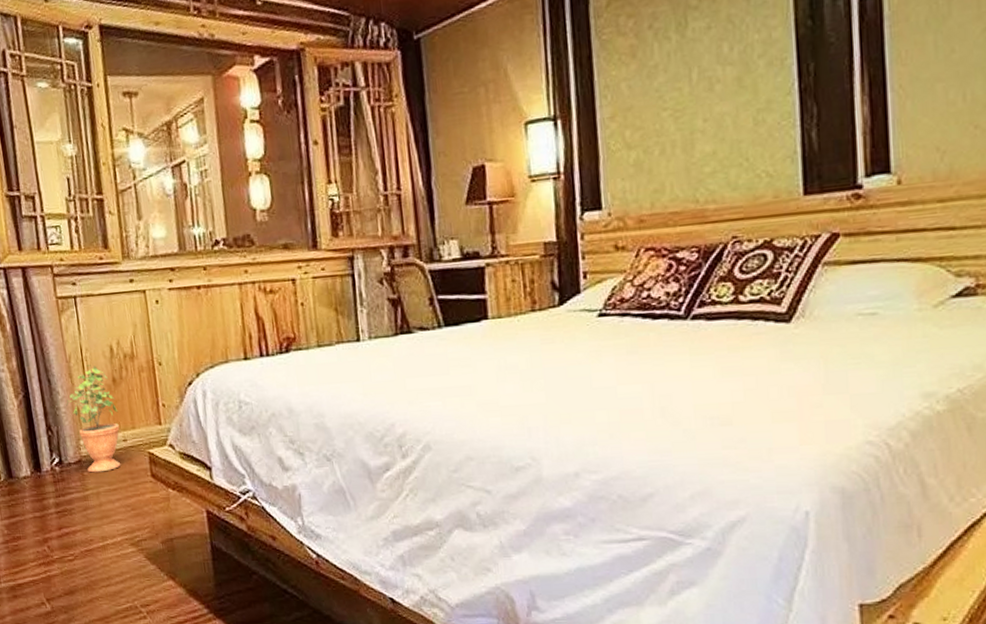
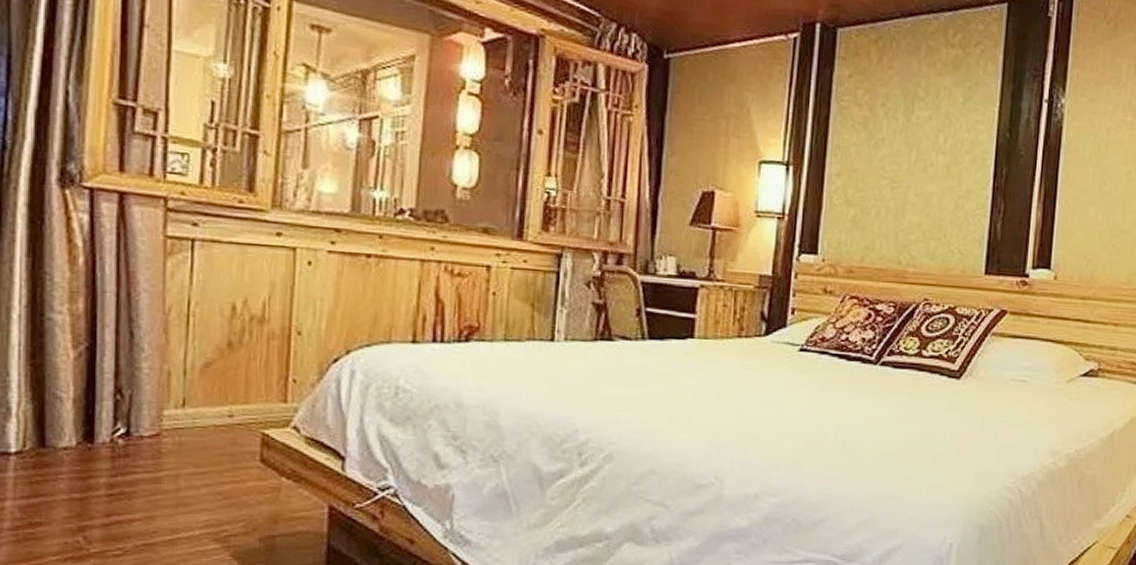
potted plant: present [66,365,120,473] -> none [151,322,229,451]

